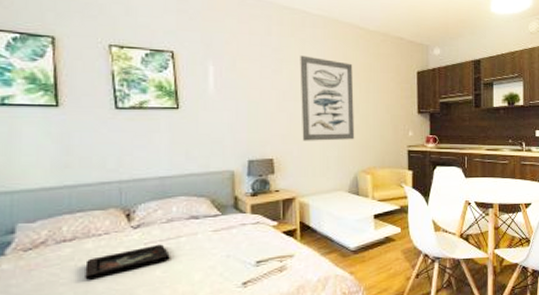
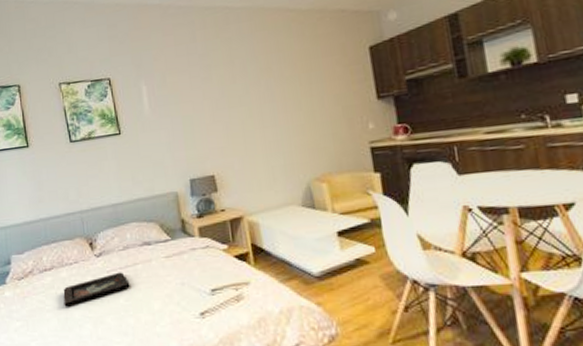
wall art: present [300,55,355,141] -> none [228,53,302,152]

